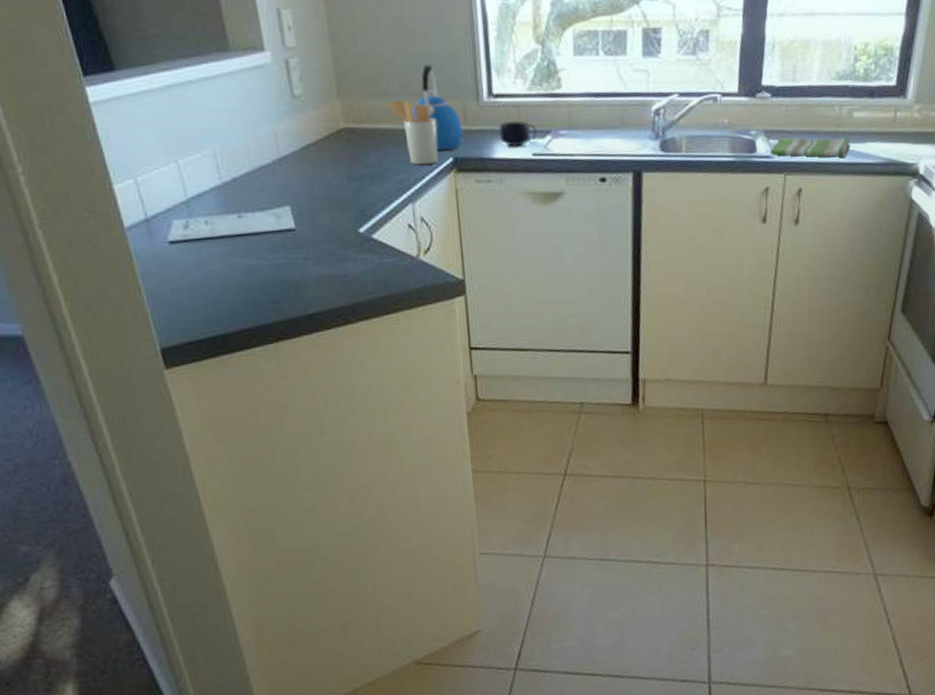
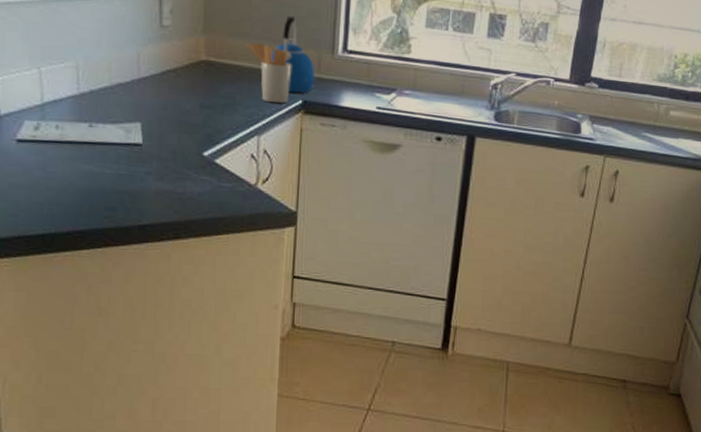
mug: present [498,121,537,147] -> none [348,75,383,99]
dish towel: present [770,137,851,158] -> none [594,124,666,148]

